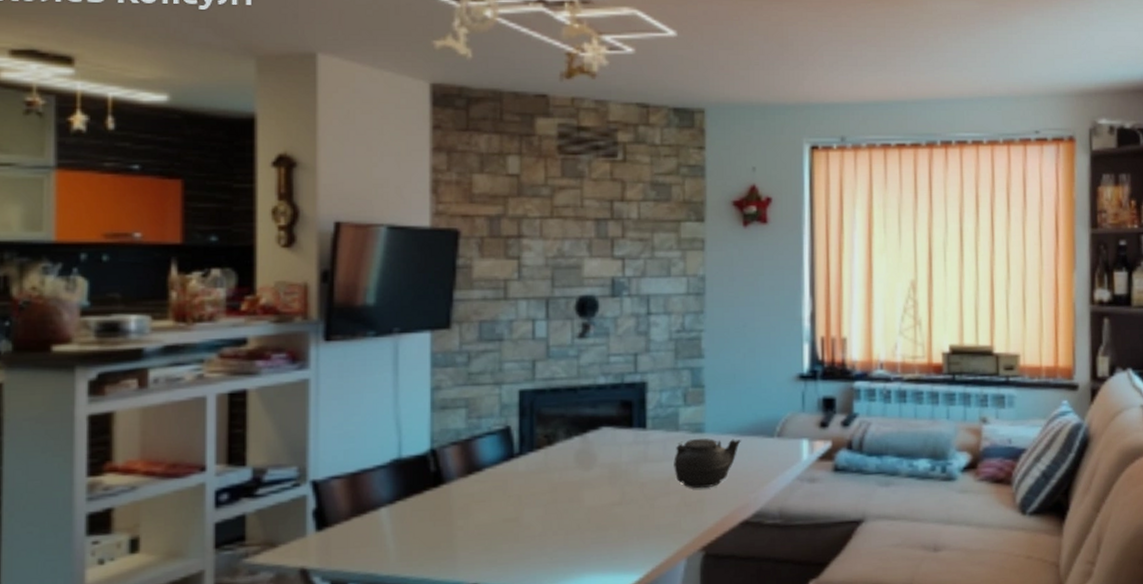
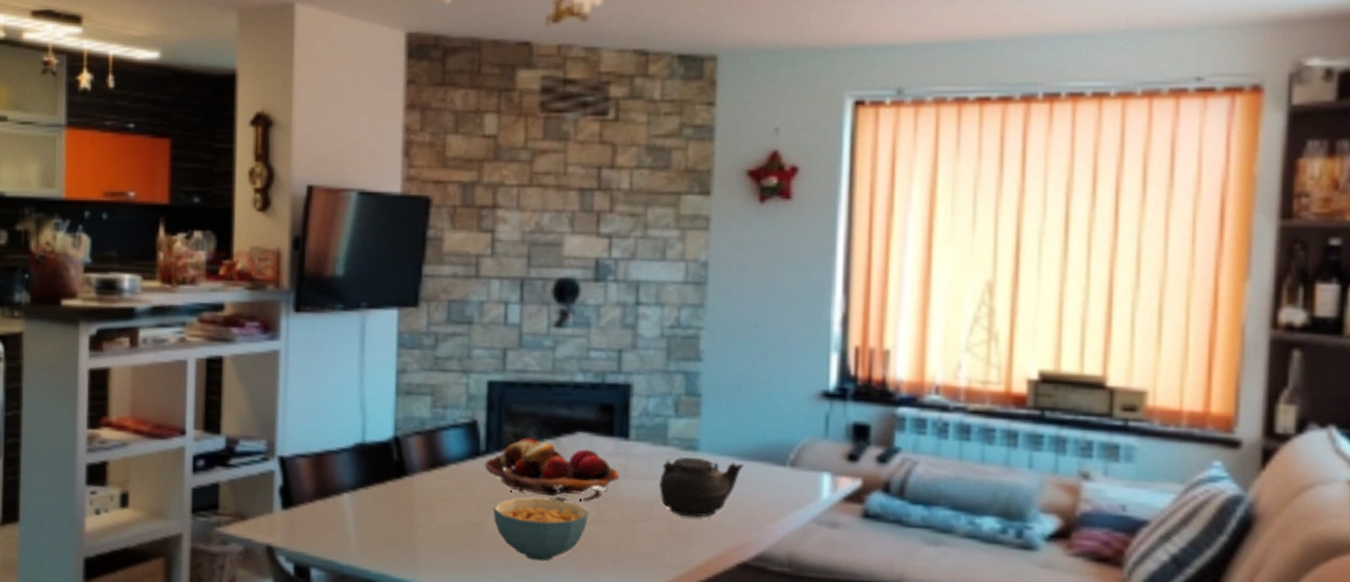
fruit basket: none [519,436,639,490] -> present [484,437,619,502]
cereal bowl: none [529,488,614,545] -> present [493,497,589,562]

